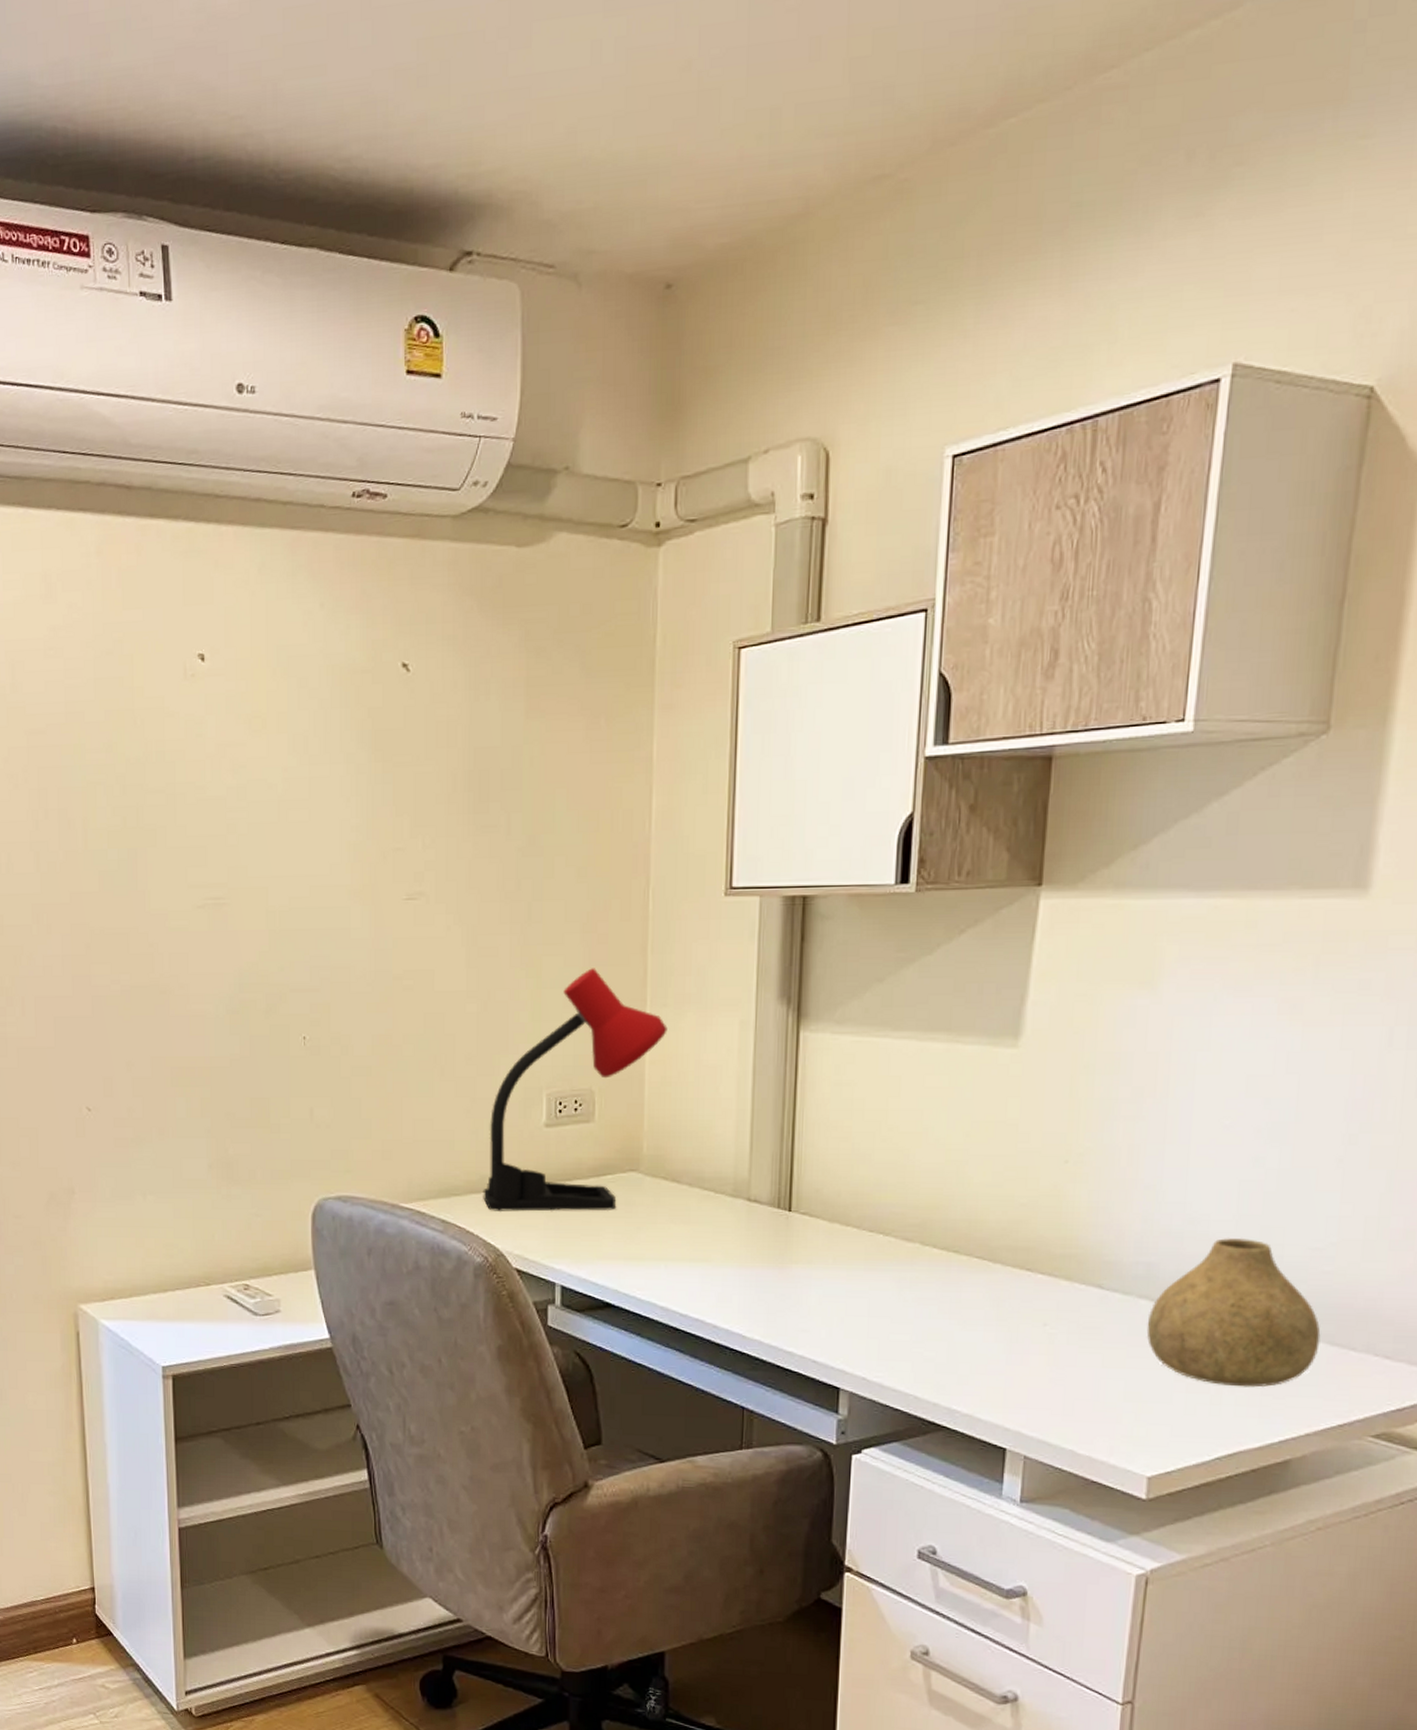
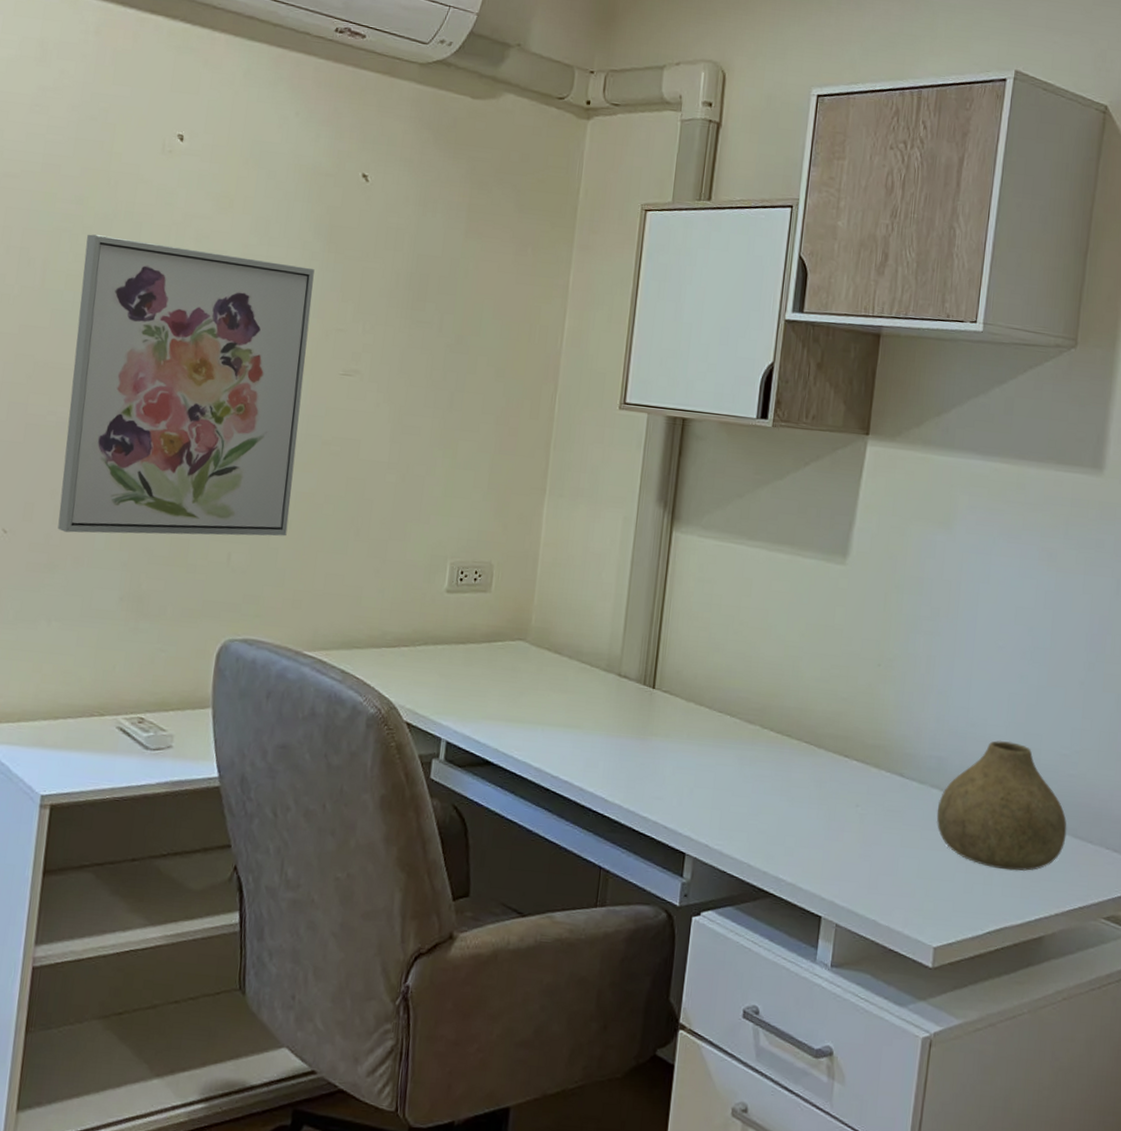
wall art: none [122,782,368,1104] -> present [58,234,315,536]
desk lamp: present [483,968,668,1212] -> none [382,456,562,675]

